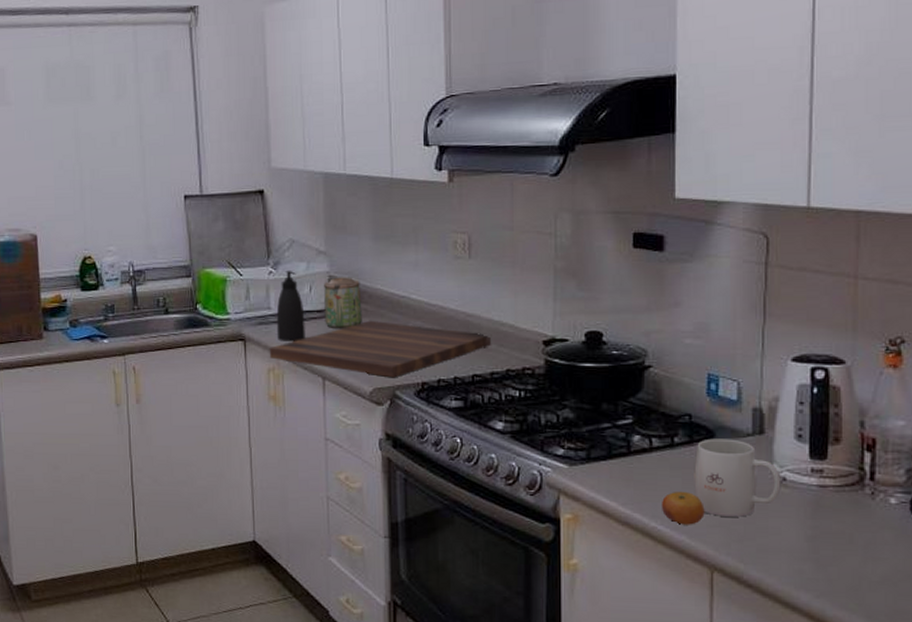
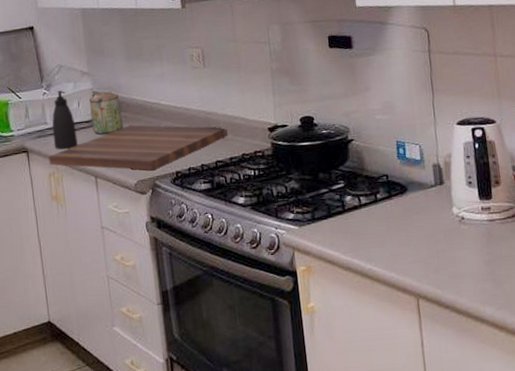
fruit: present [662,492,705,525] -> none [373,237,407,264]
mug: present [694,438,781,517] -> none [394,191,461,254]

